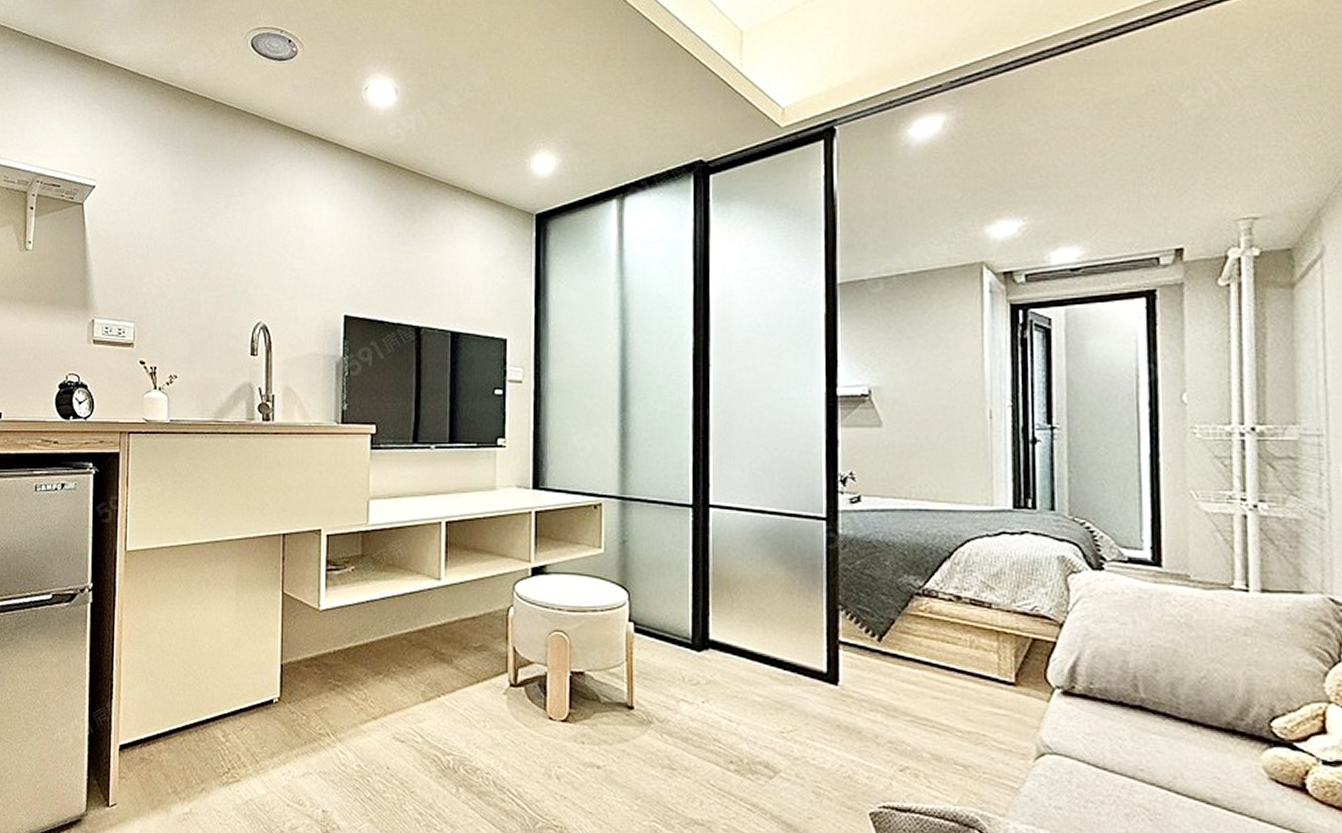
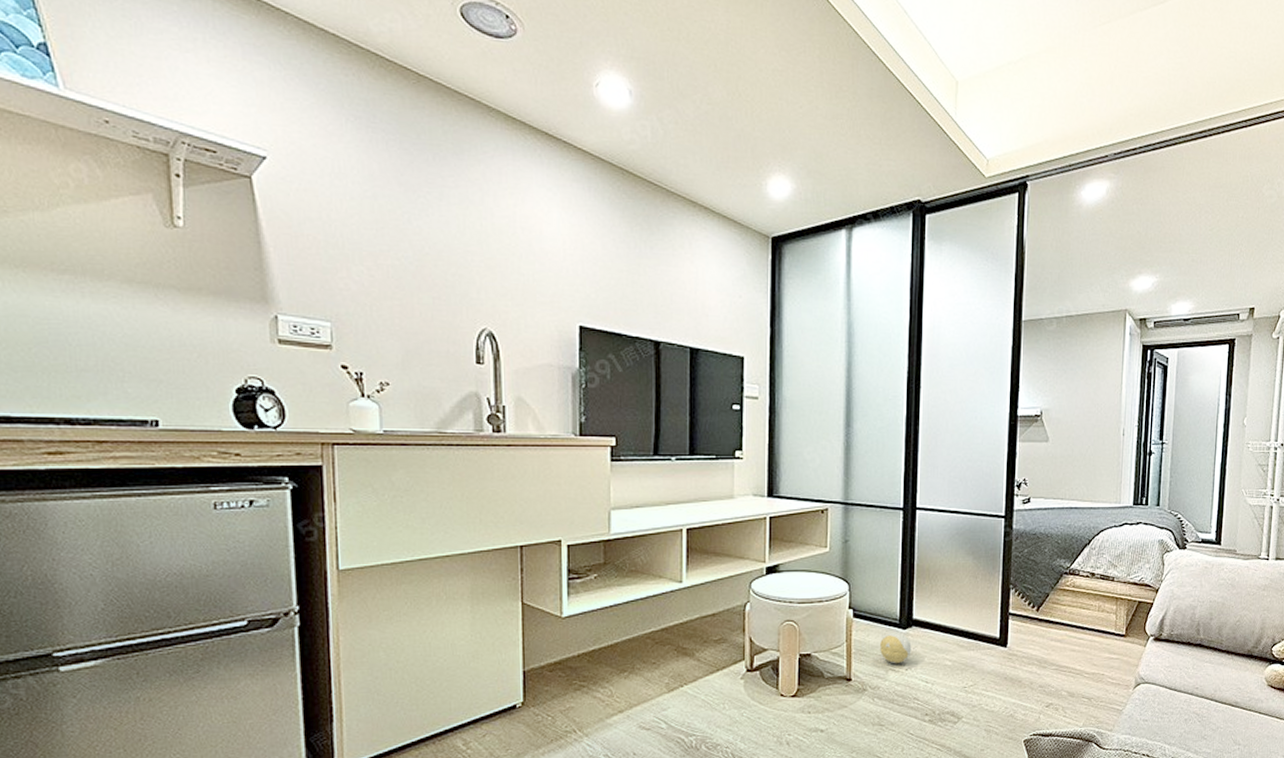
decorative ball: none [669,653,709,694] -> present [880,631,912,664]

